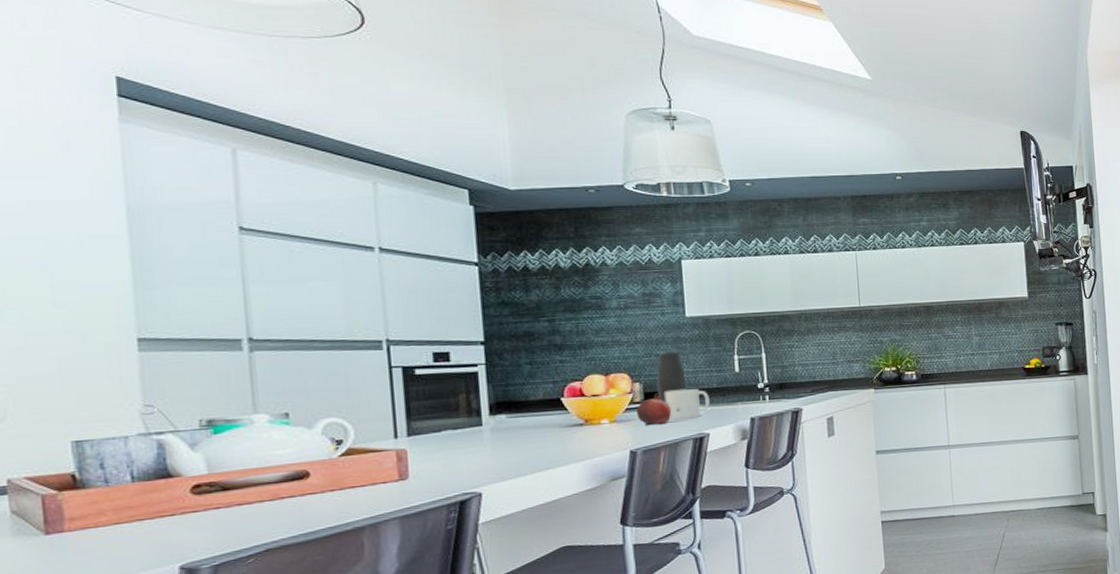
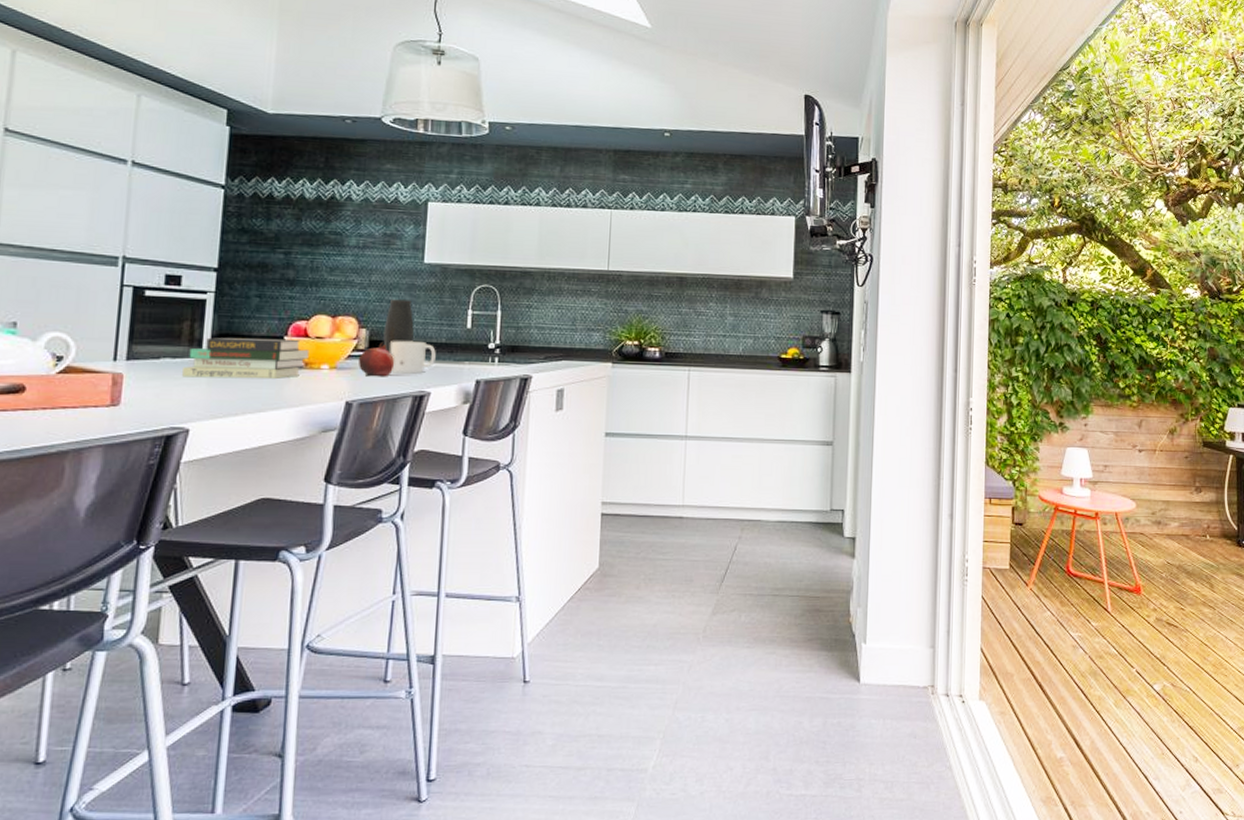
books: none [466,399,588,446] -> present [182,337,309,380]

